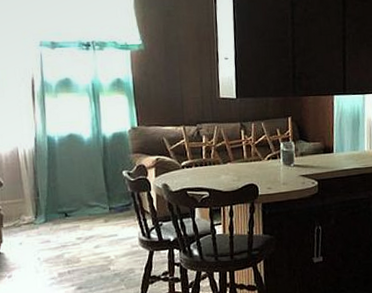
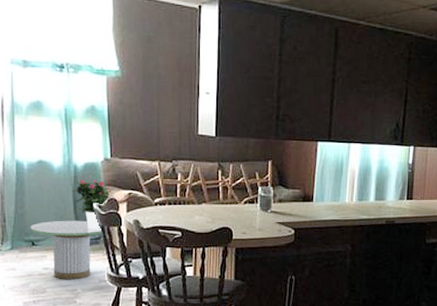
side table: none [63,188,132,248] -> present [30,220,101,279]
potted flower: none [103,149,140,197] -> present [73,179,112,230]

